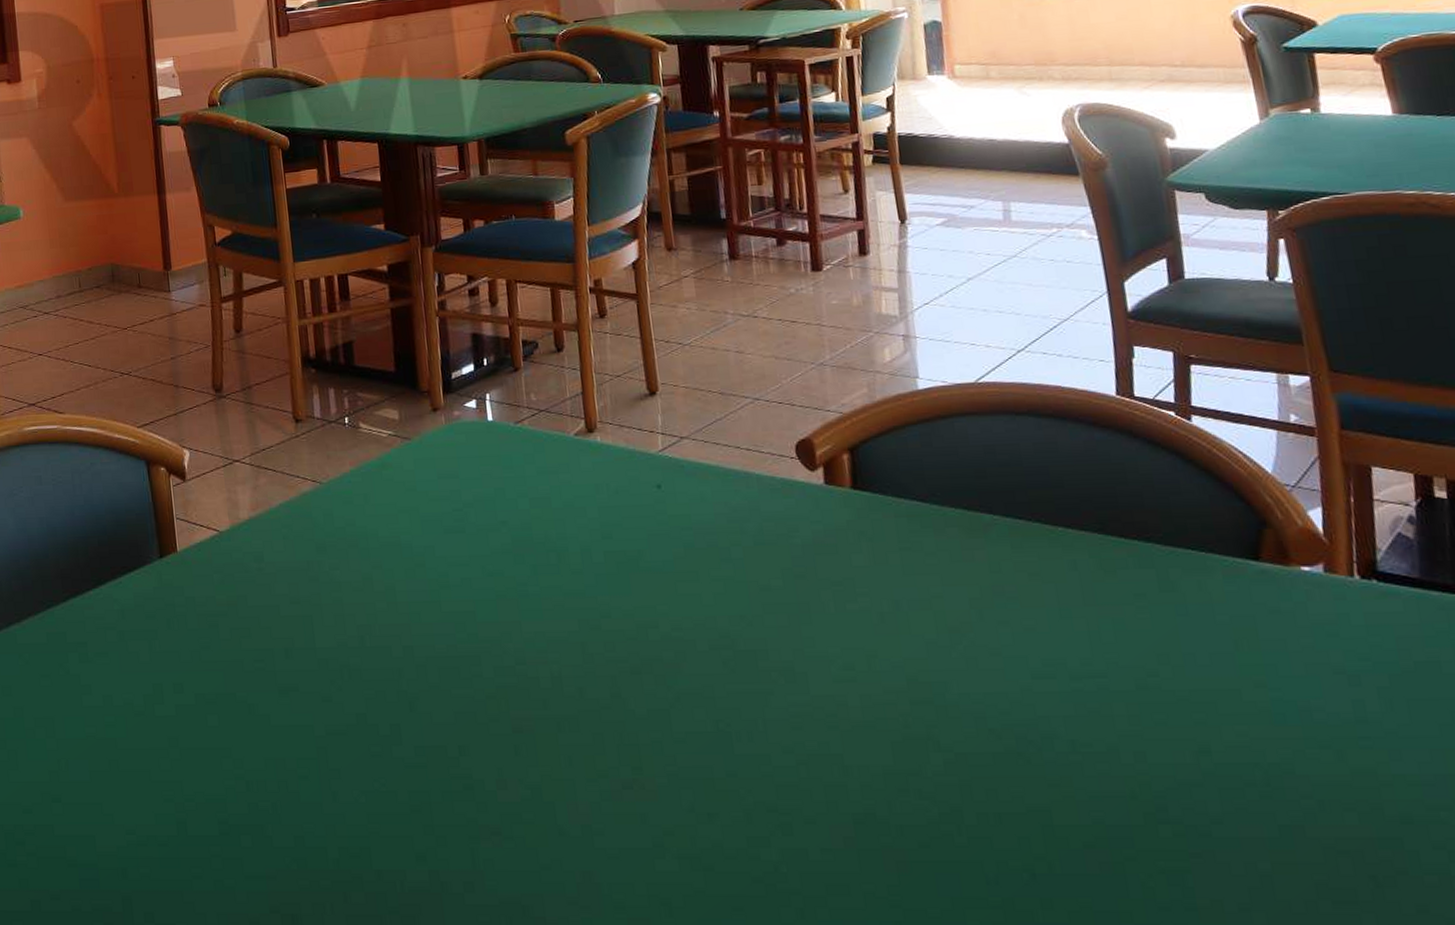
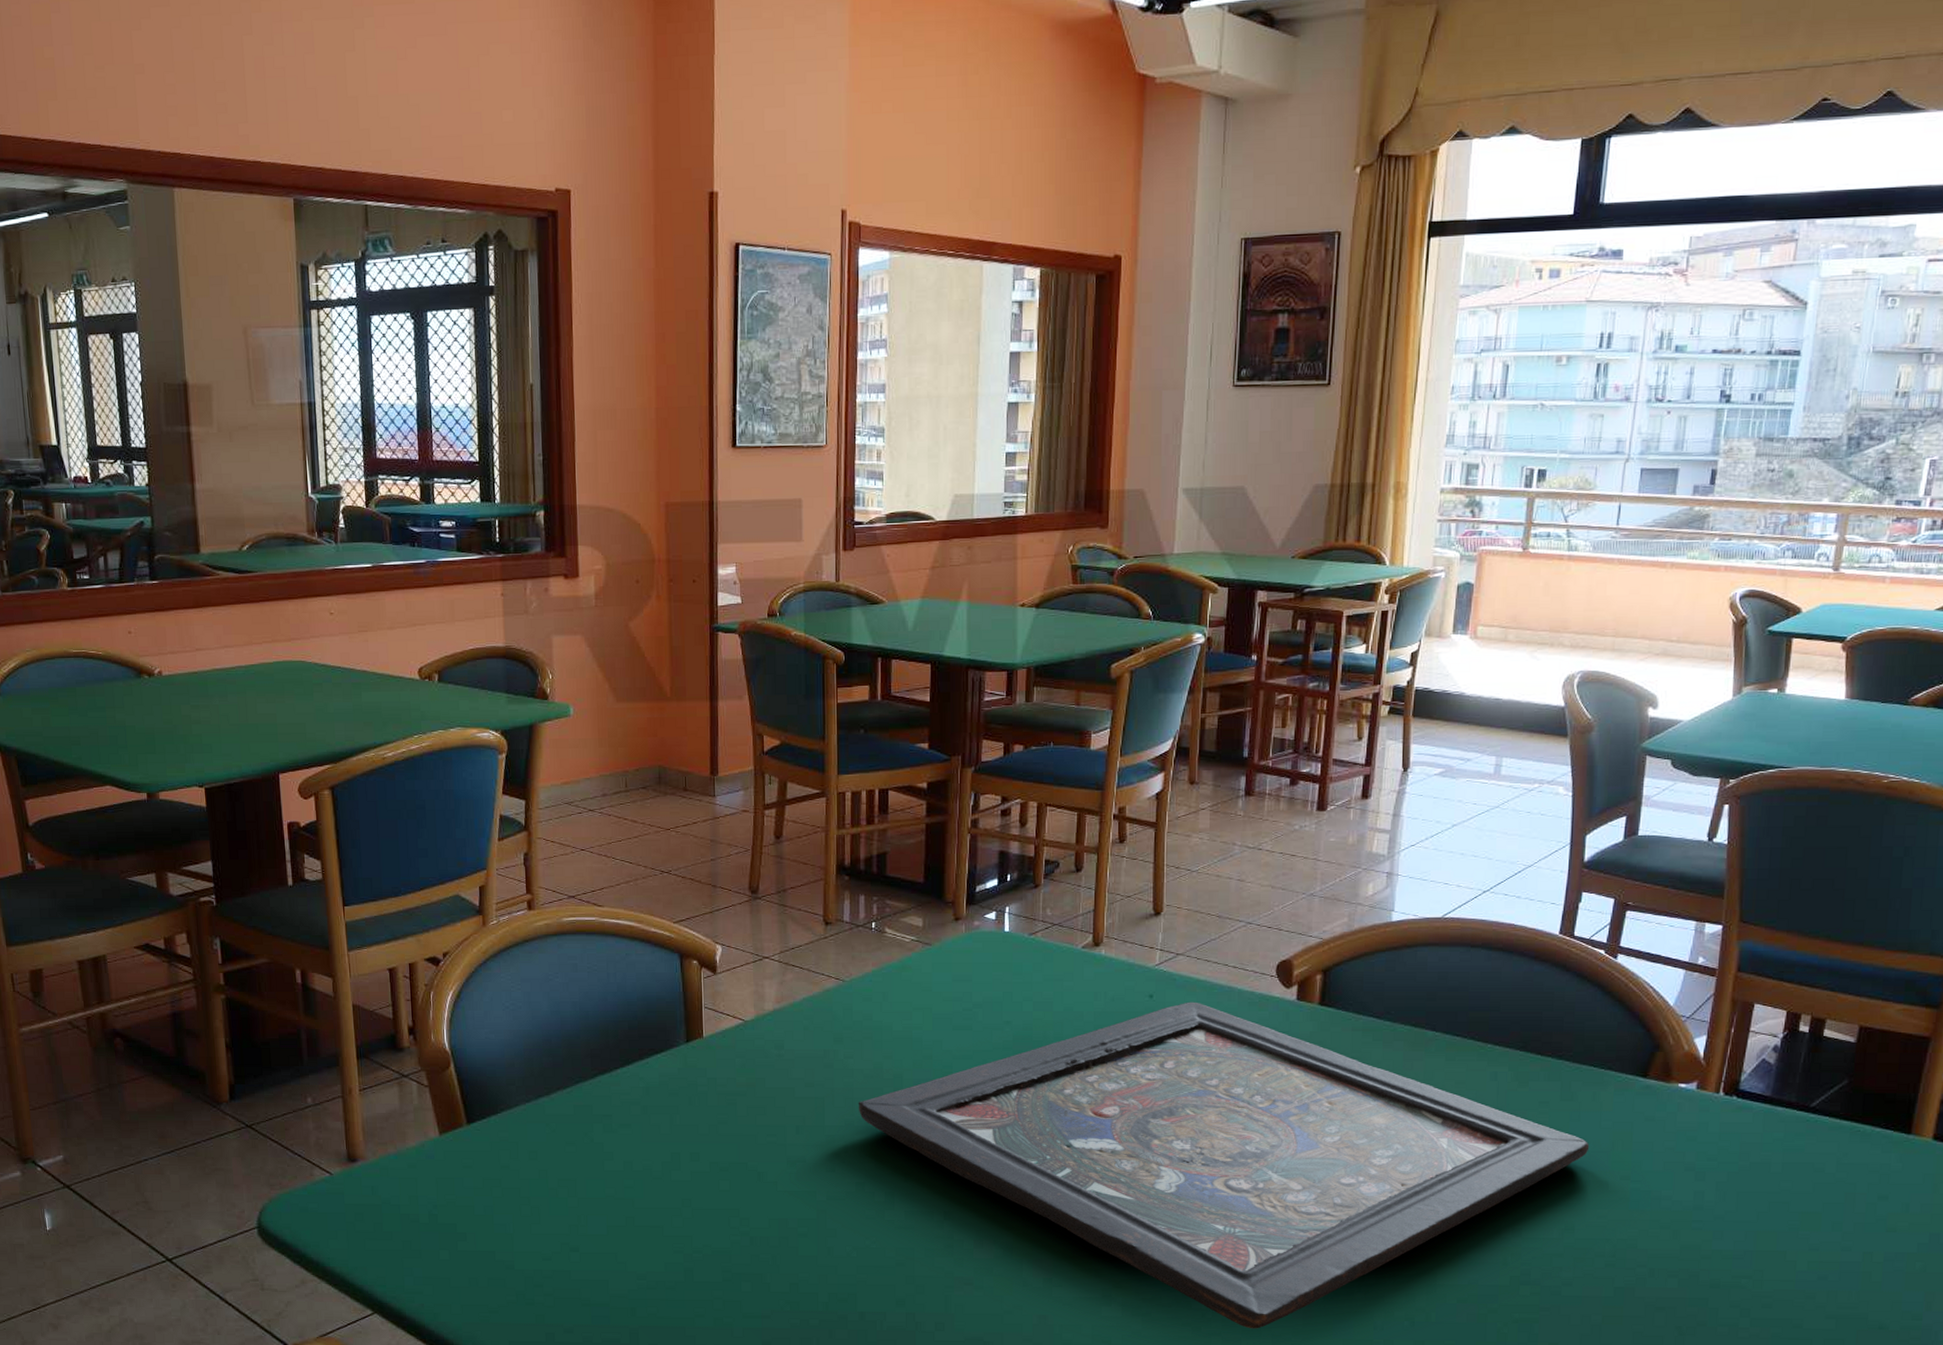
board game: none [349,491,1208,886] -> present [858,1001,1590,1329]

